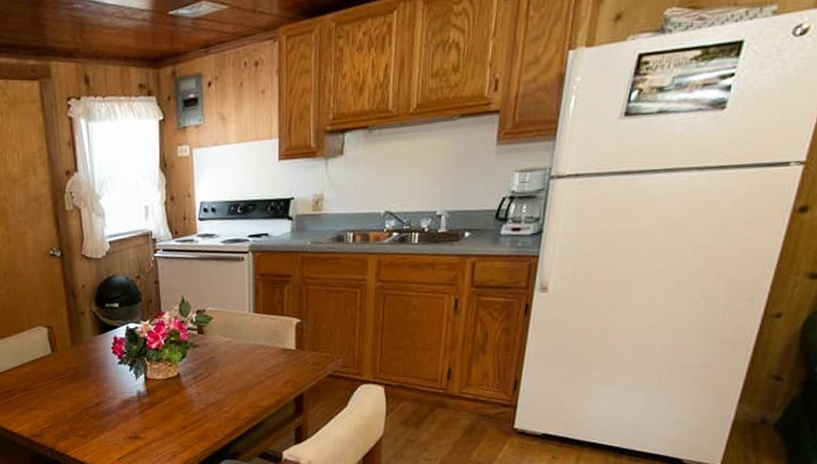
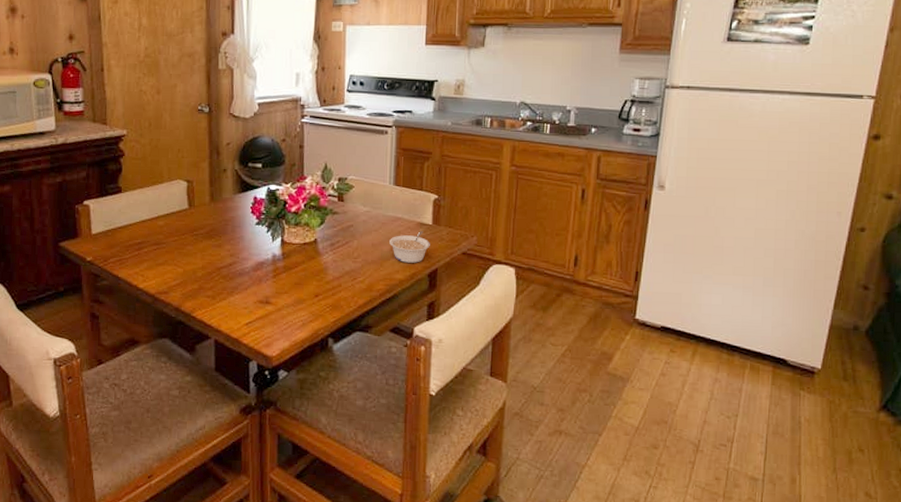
legume: none [253,357,295,390] -> present [389,231,430,263]

